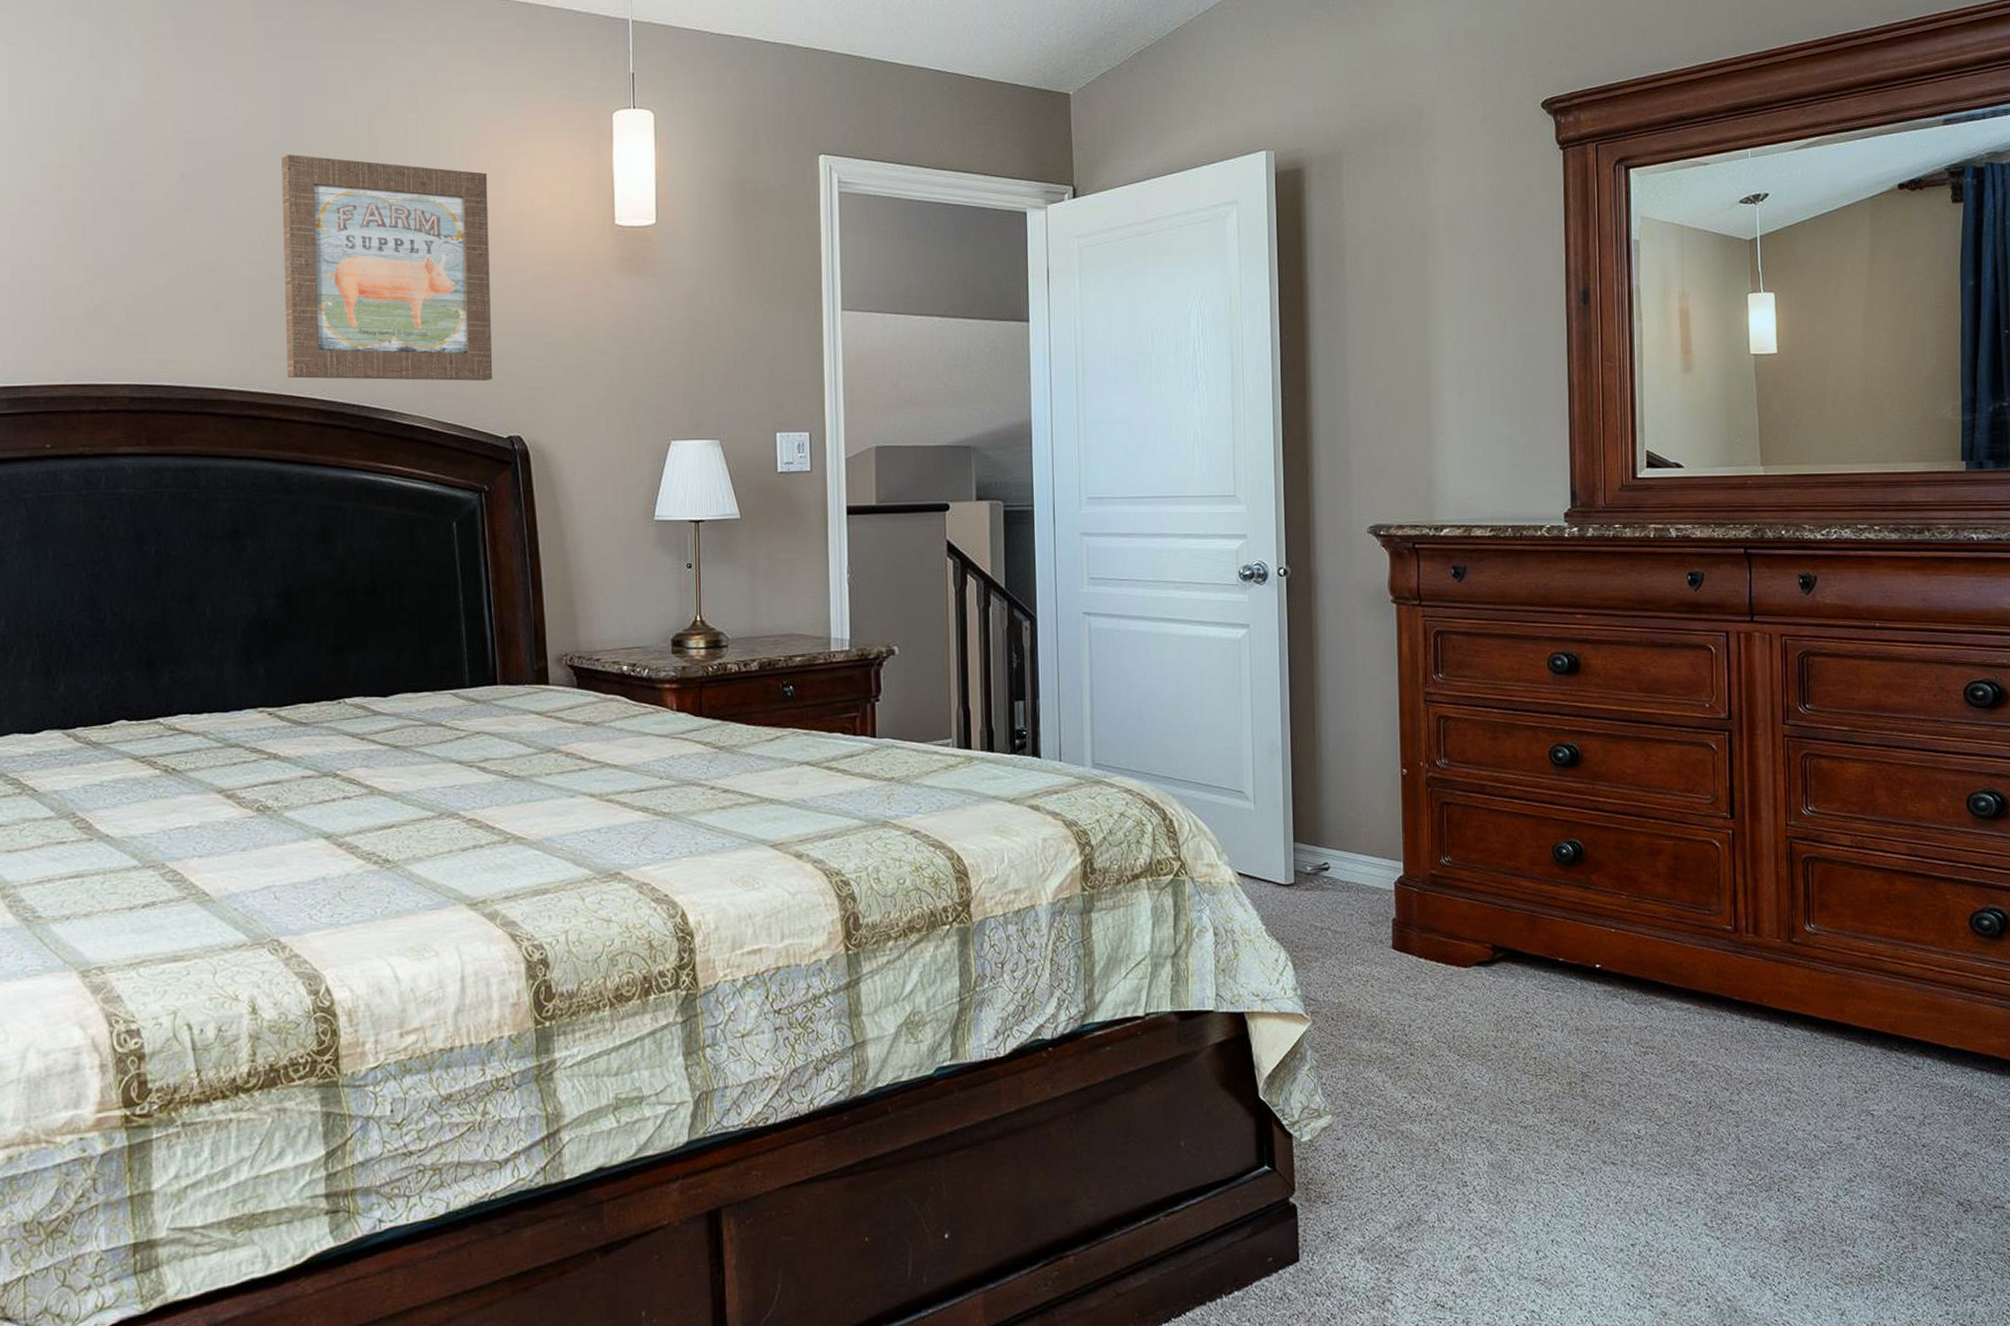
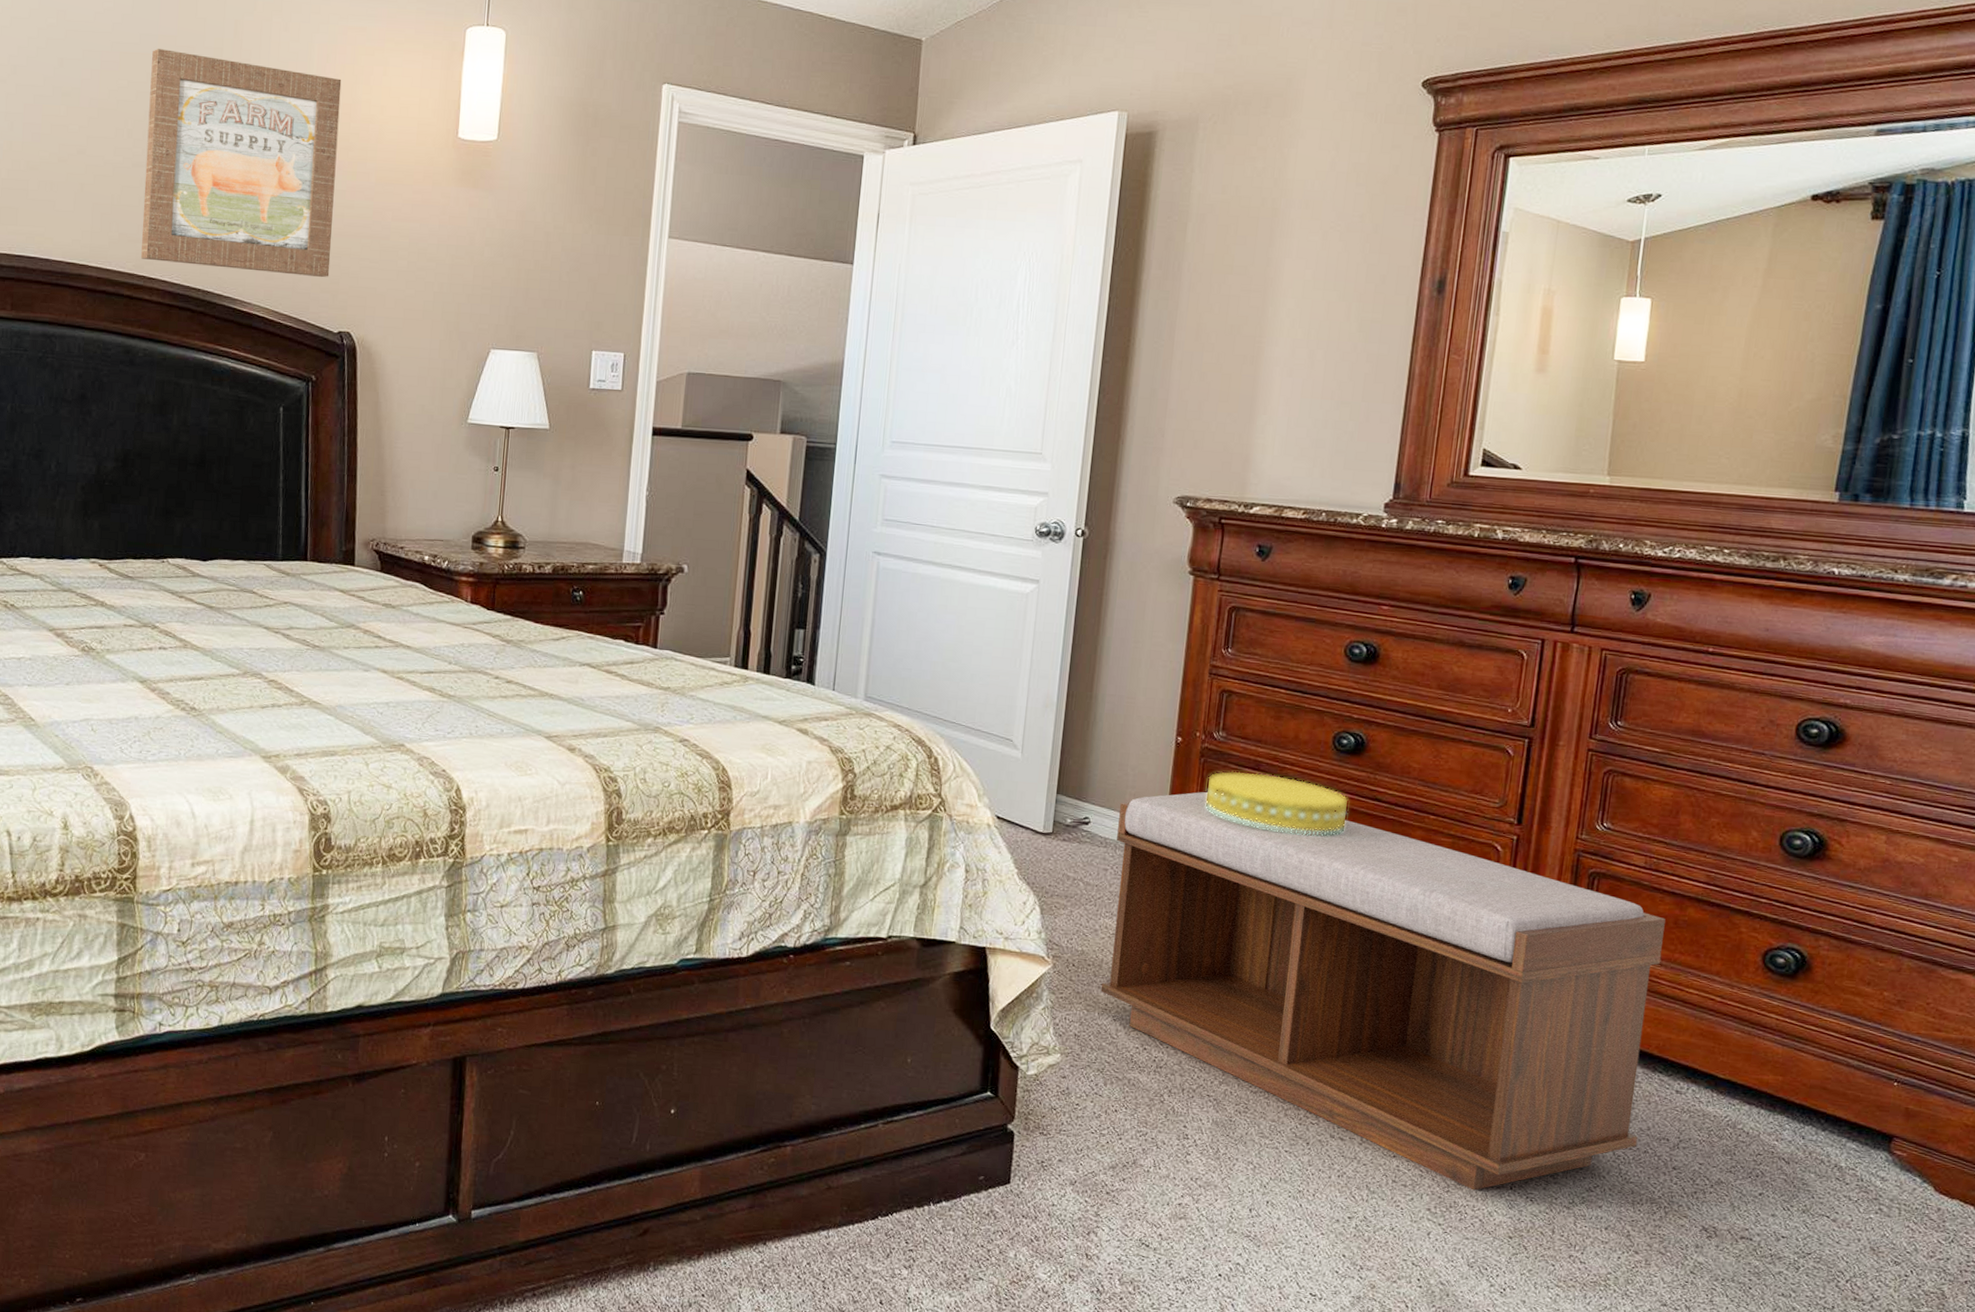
bench: none [1357,821,1886,1198] -> present [1100,791,1666,1191]
decorative box: none [1436,796,1574,855] -> present [1205,771,1349,836]

